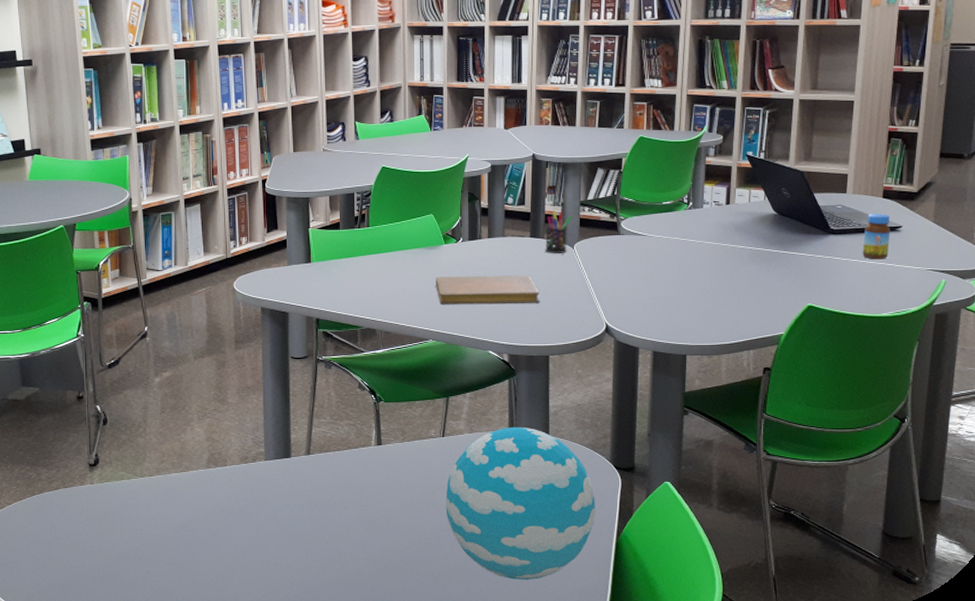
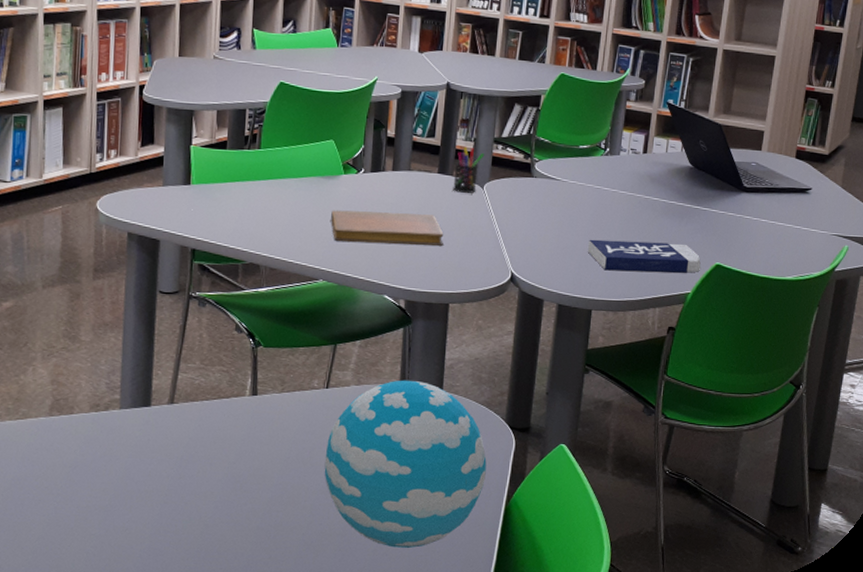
book: none [677,288,792,317] -> present [587,239,701,273]
jar: present [862,213,891,260] -> none [772,173,801,221]

